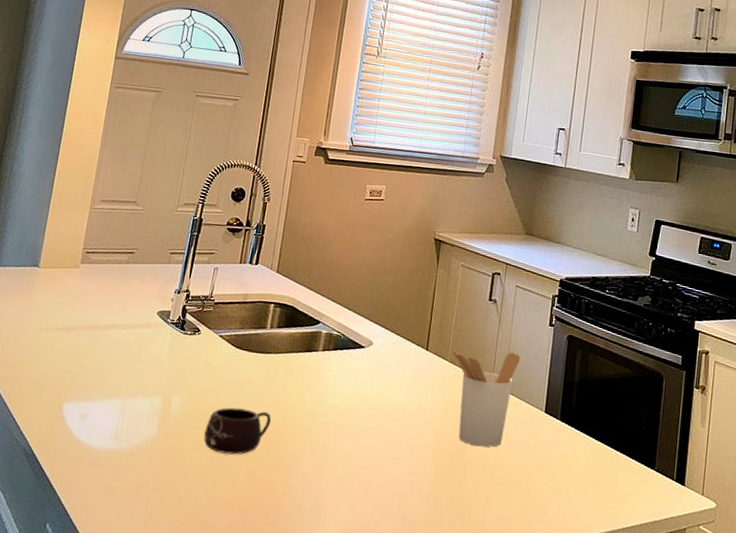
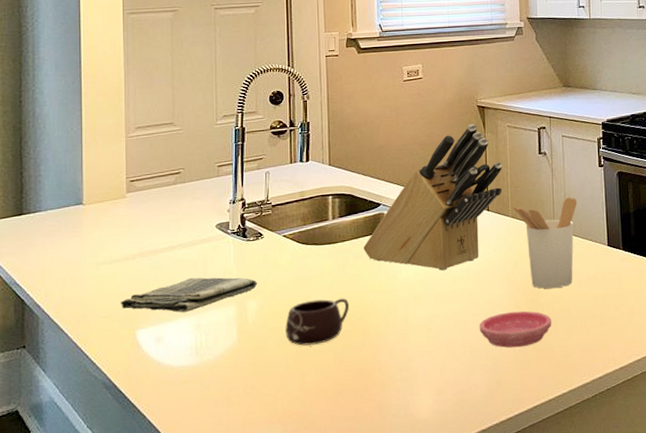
dish towel: none [54,361,187,395] -> present [121,277,258,313]
knife block: none [295,256,450,404] -> present [363,123,503,271]
saucer: none [396,461,473,503] -> present [479,311,552,348]

